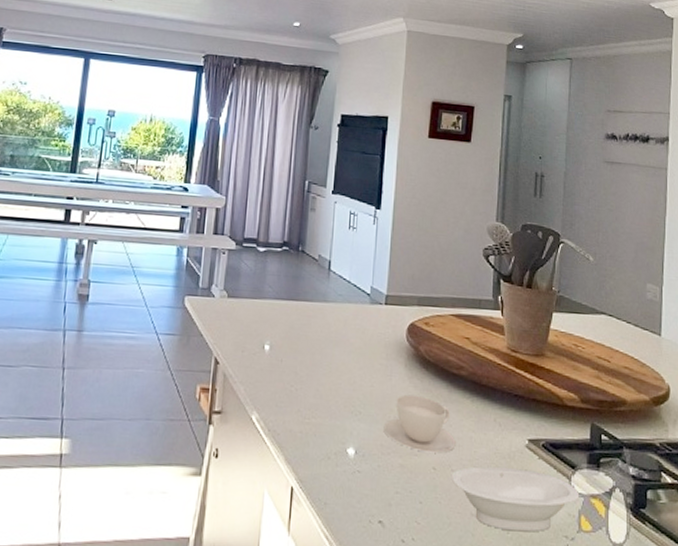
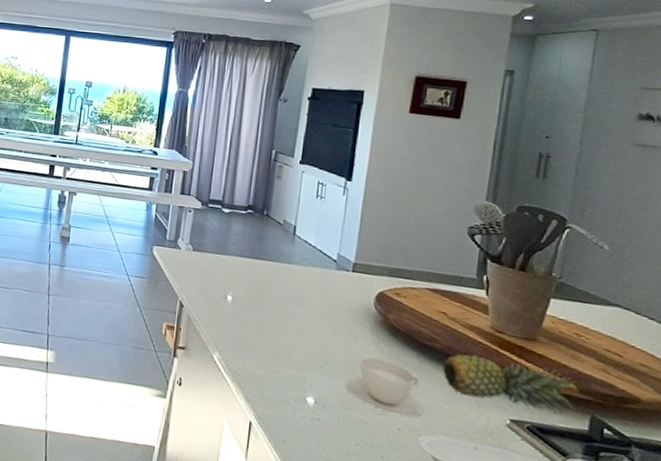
fruit: none [470,378,579,426] -> present [443,354,578,414]

